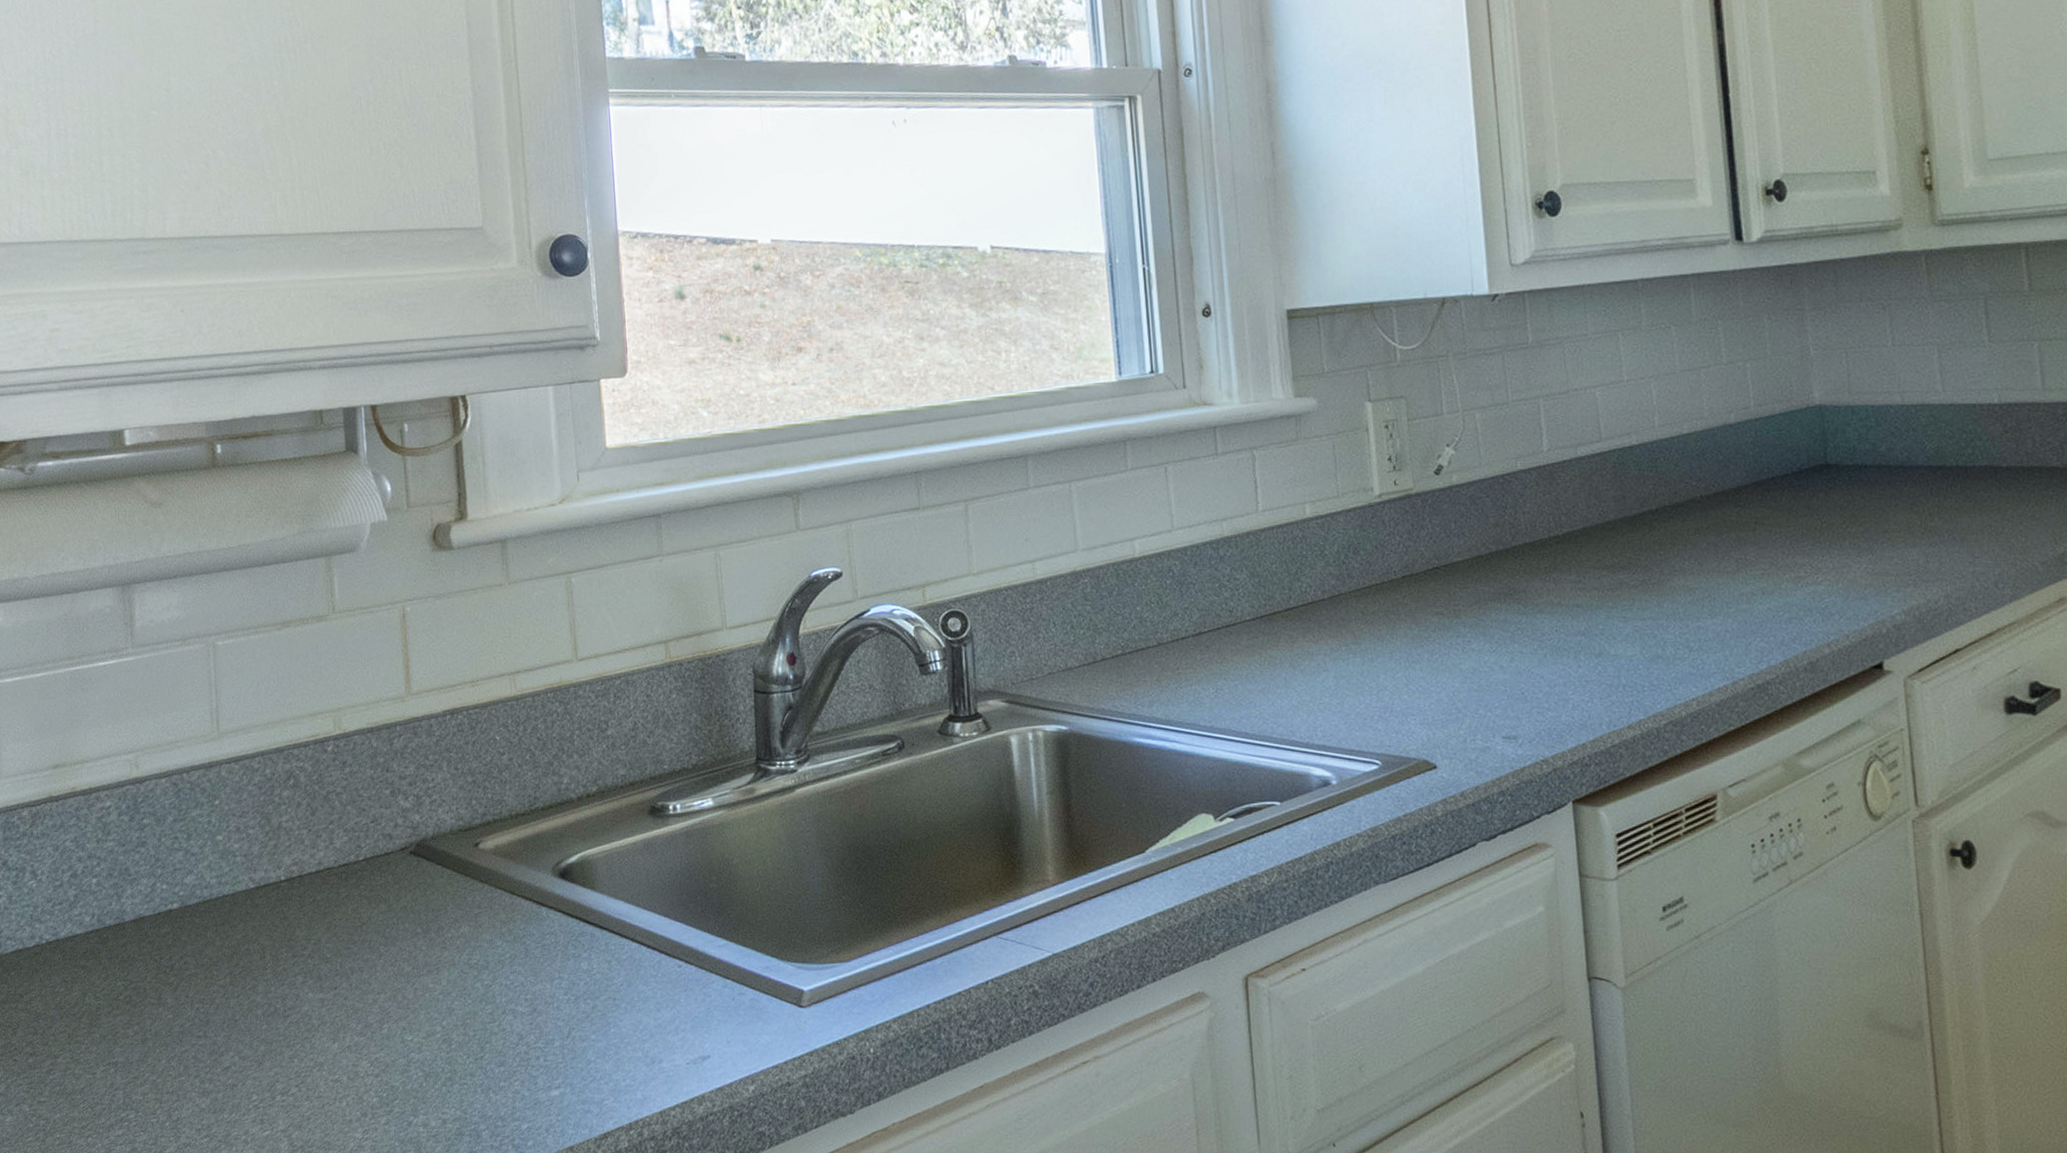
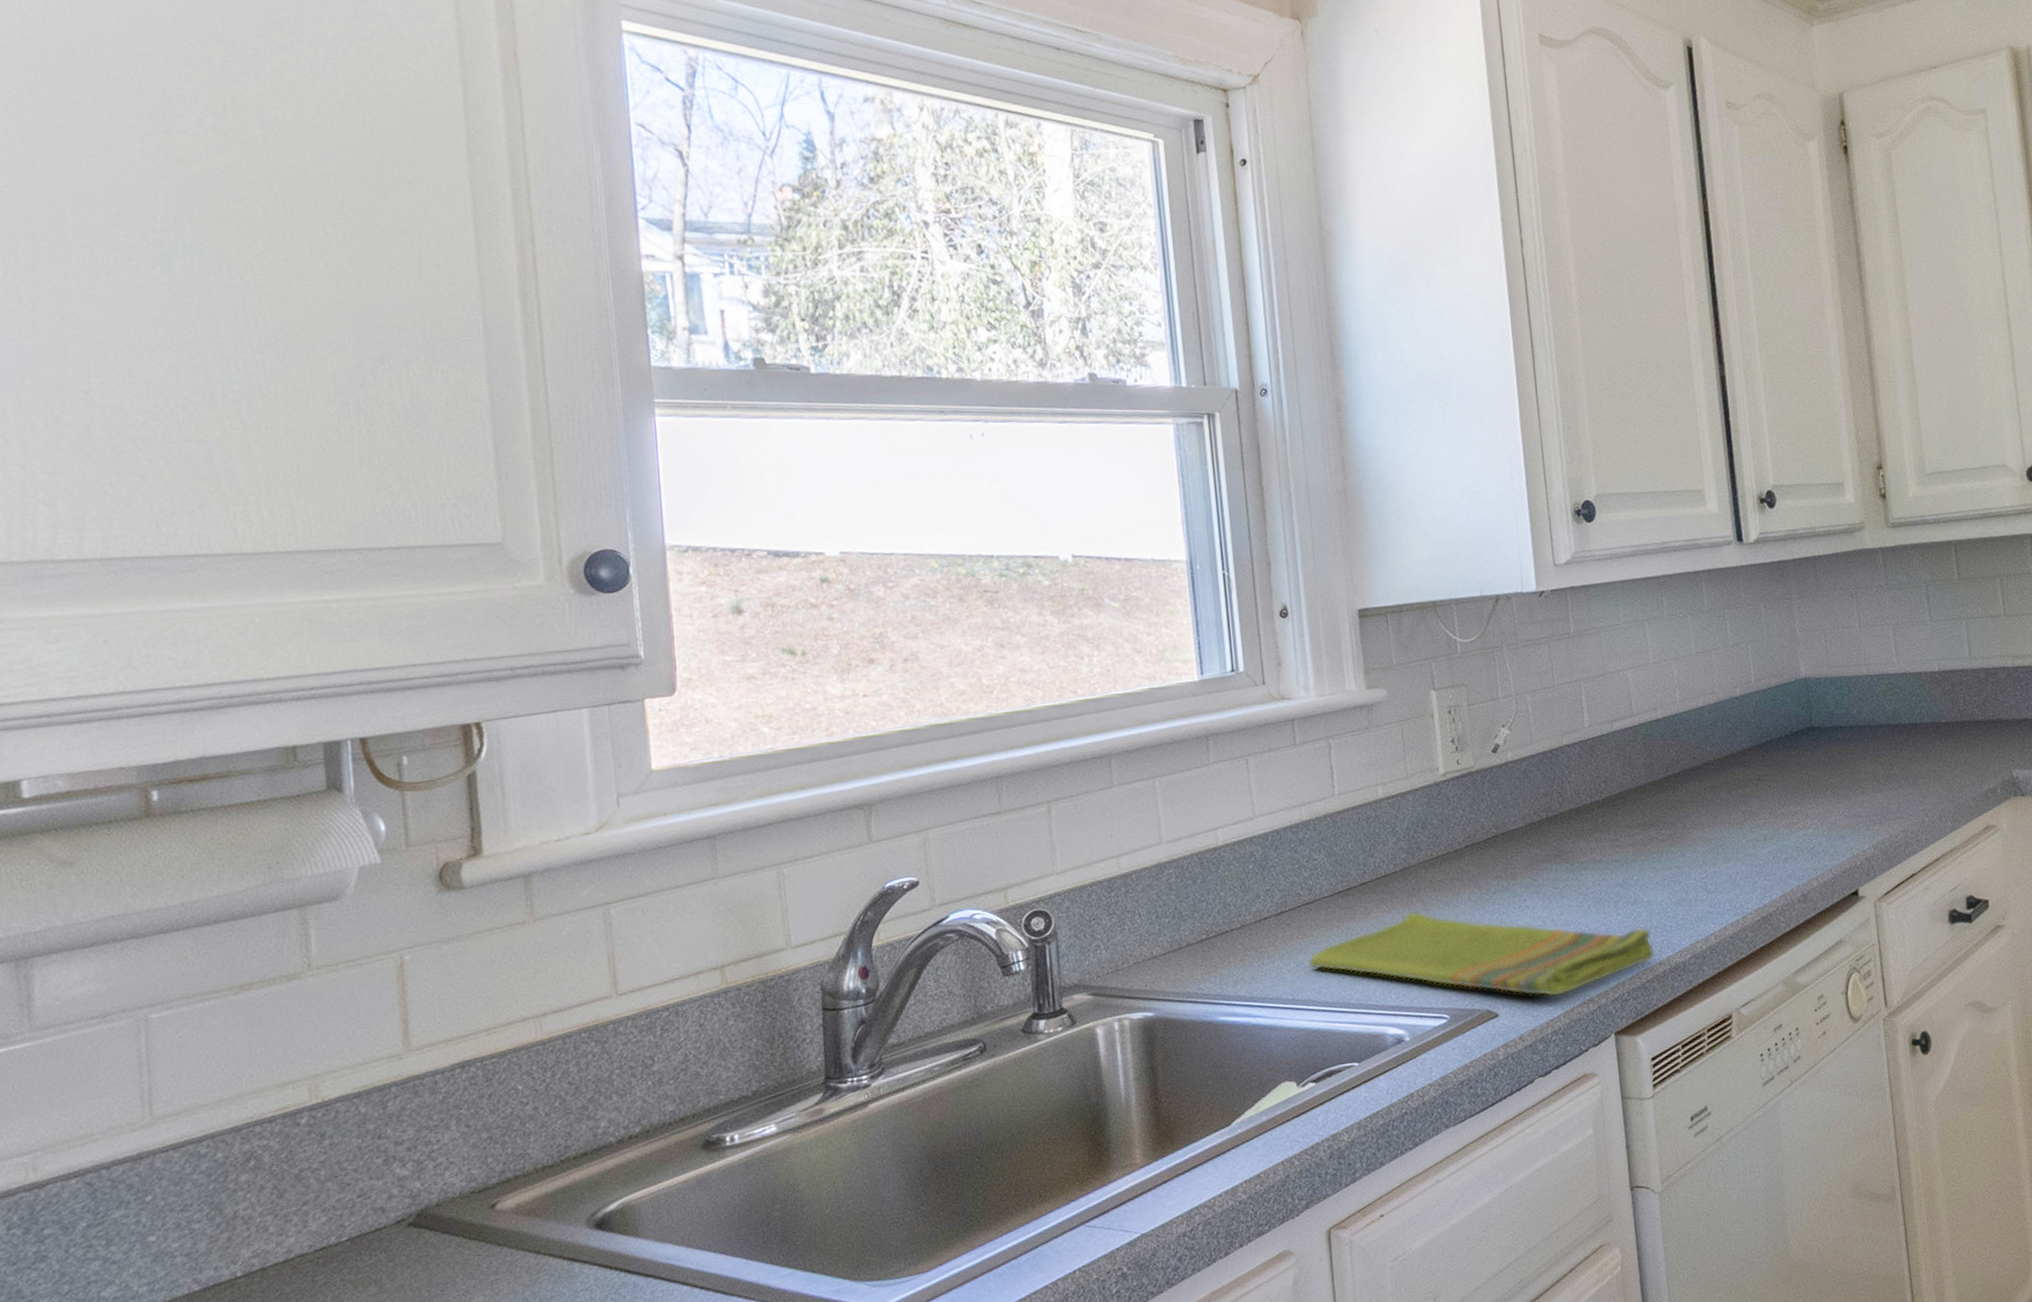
dish towel: none [1228,643,1623,754] -> present [1308,910,1655,998]

